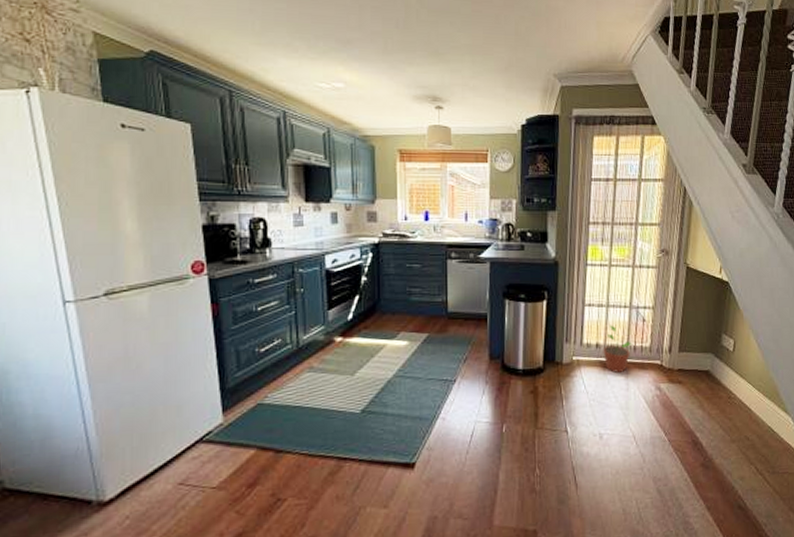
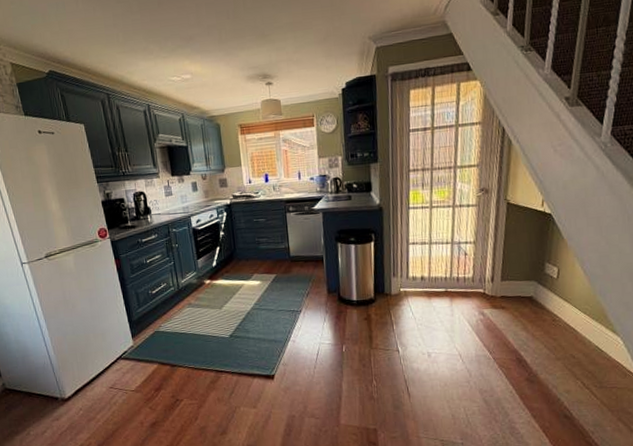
potted plant: present [603,325,632,373] -> none [427,259,455,301]

